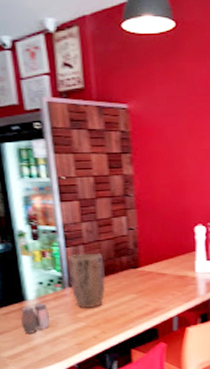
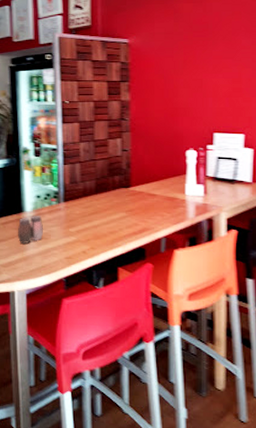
plant pot: present [67,254,105,309] -> none [64,171,98,224]

